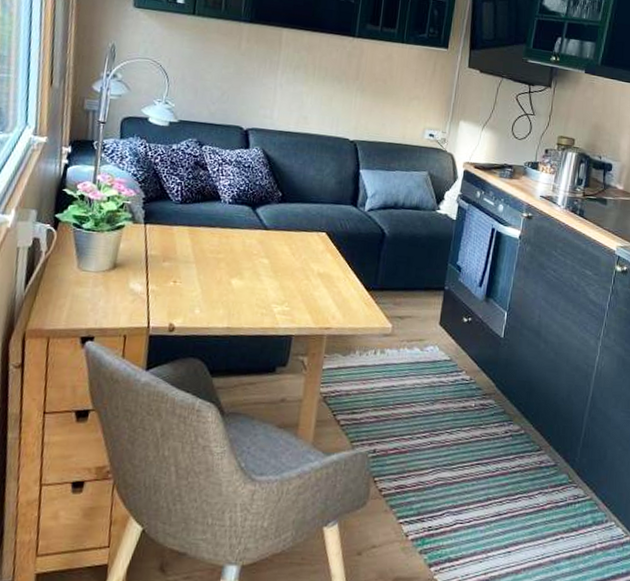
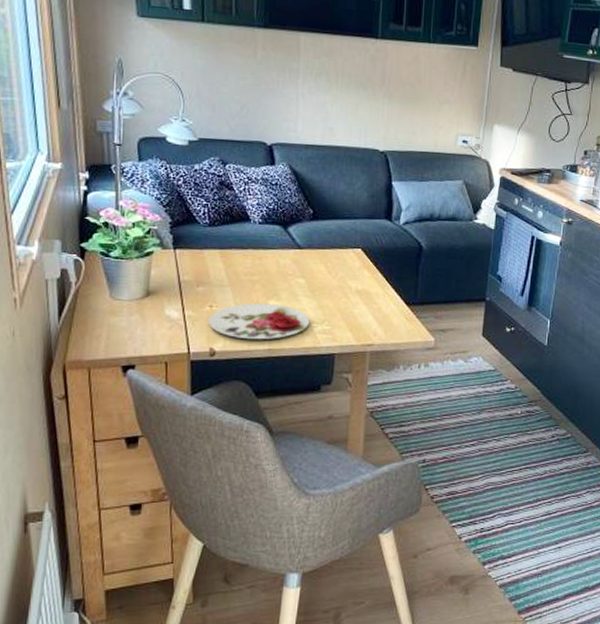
plate: none [171,280,271,318] -> present [209,303,310,340]

